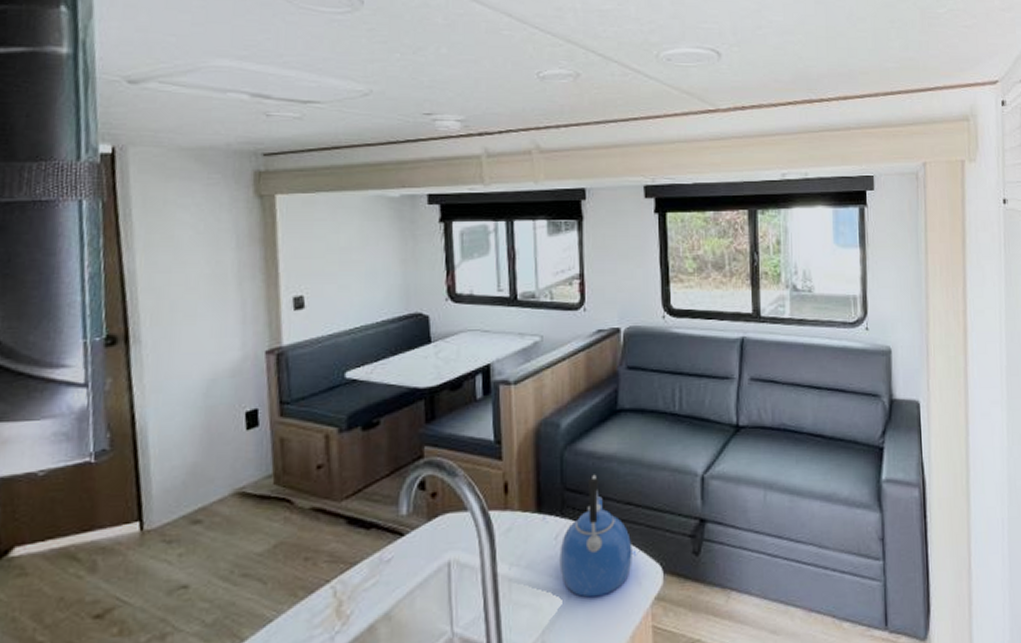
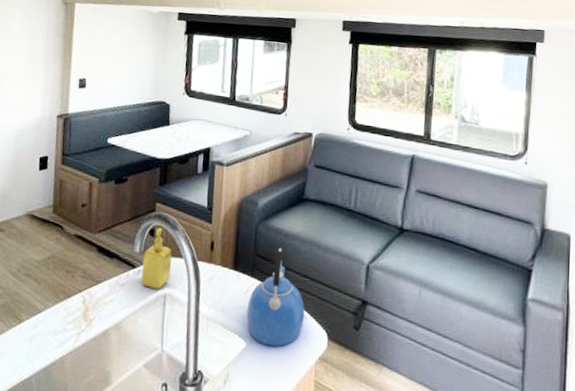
soap dispenser: none [412,478,454,558] -> present [141,228,172,289]

